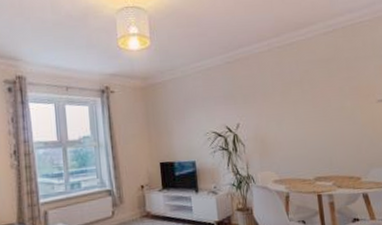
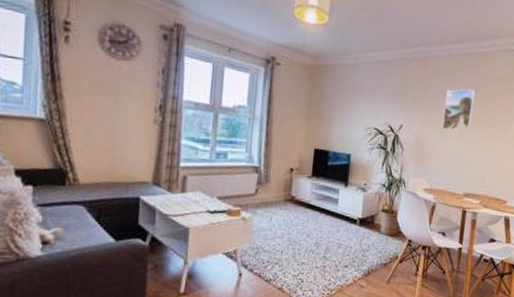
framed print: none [275,76,306,120] -> present [442,89,475,131]

